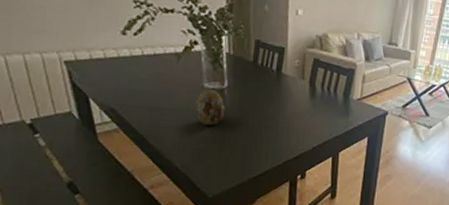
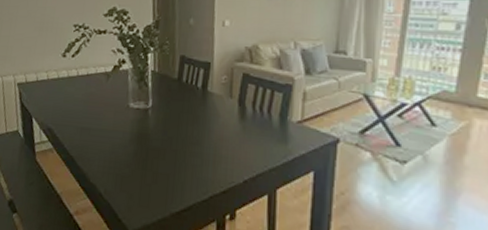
decorative egg: present [195,88,226,125] -> none [120,108,149,148]

